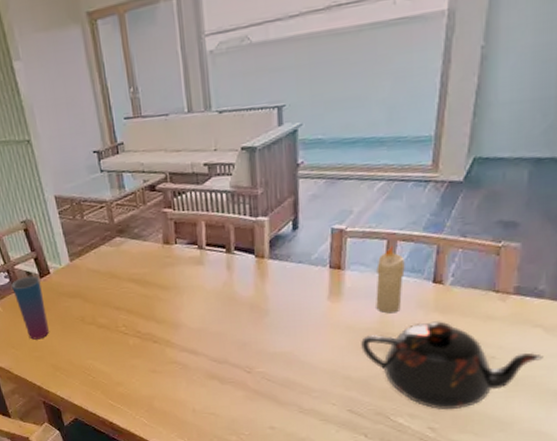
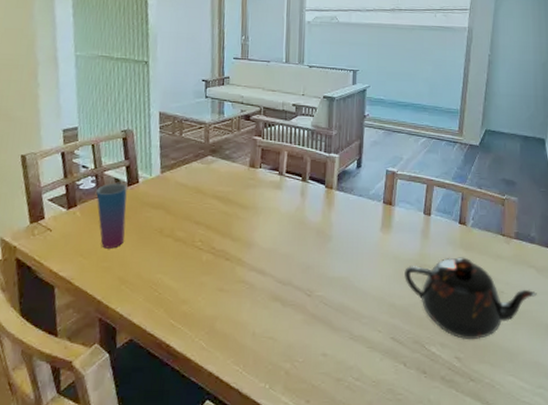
candle: present [376,245,405,313] -> none [417,189,439,246]

